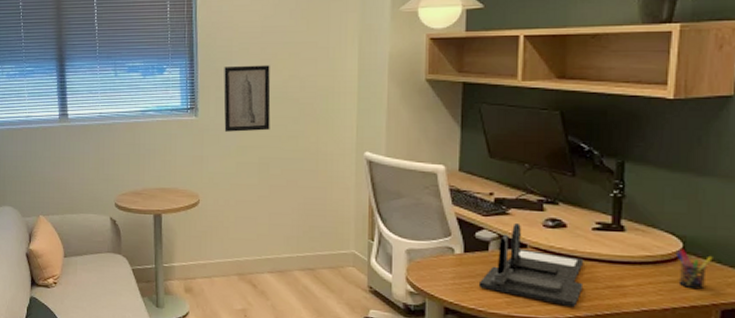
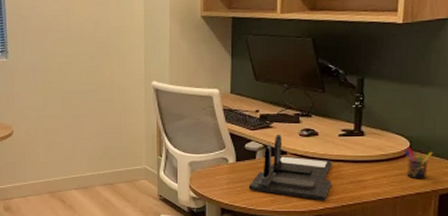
wall art: present [223,65,271,132] -> none [29,10,71,70]

